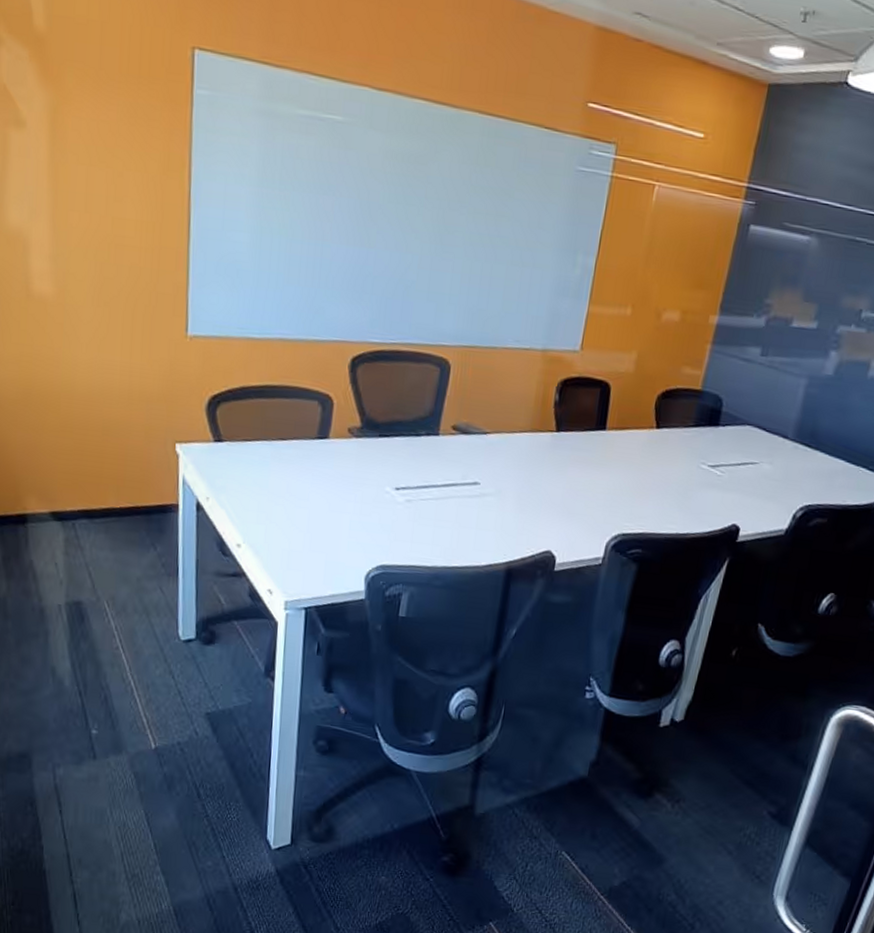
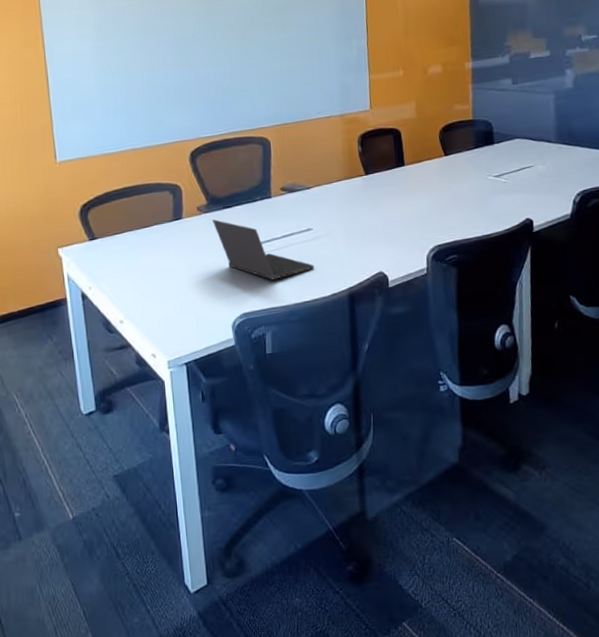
laptop computer: none [363,447,473,534] -> present [212,219,314,280]

